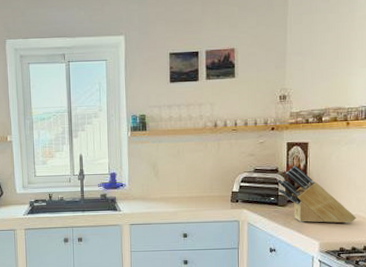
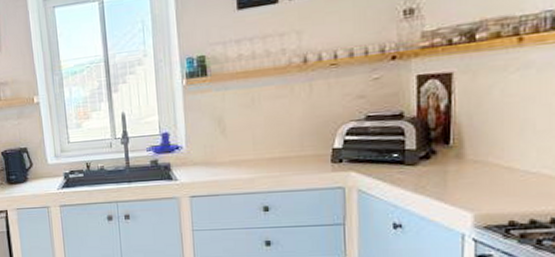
knife block: present [277,165,357,223] -> none [403,107,538,187]

